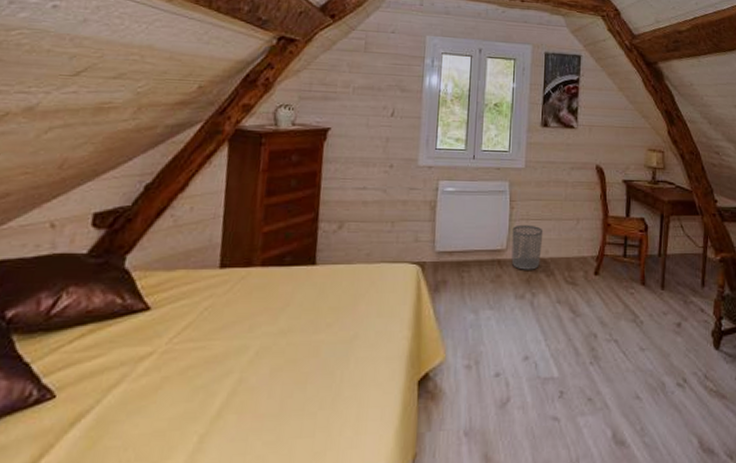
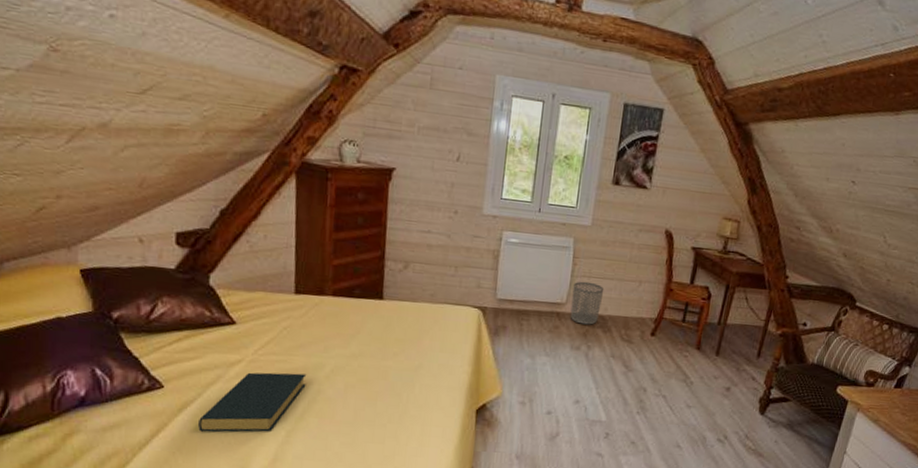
hardback book: none [92,361,228,450] -> present [198,372,307,432]

